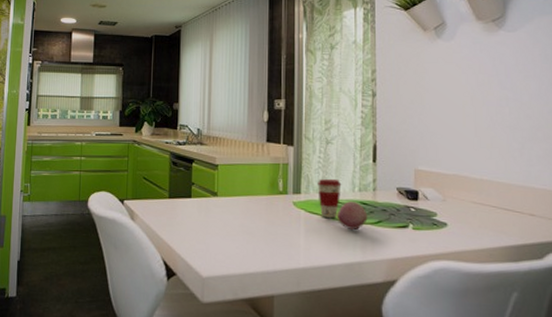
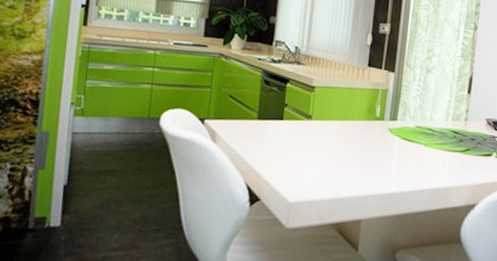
coffee cup: present [318,178,342,218] -> none [413,106,437,145]
fruit: present [336,201,368,231] -> none [429,130,458,158]

